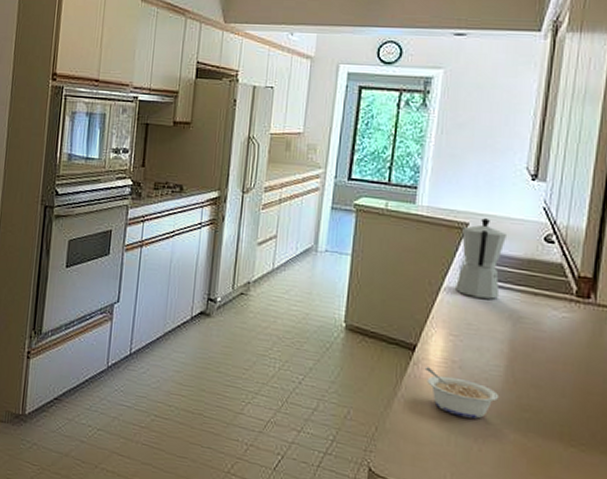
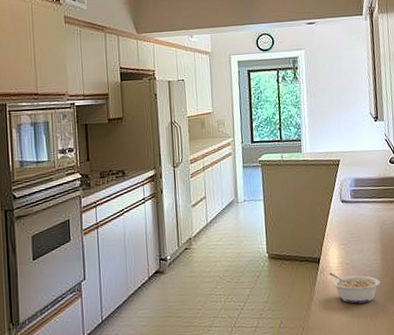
moka pot: present [456,218,506,299] -> none [336,154,369,214]

